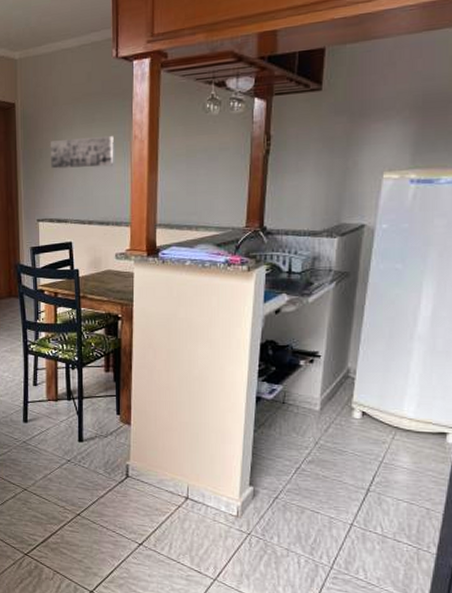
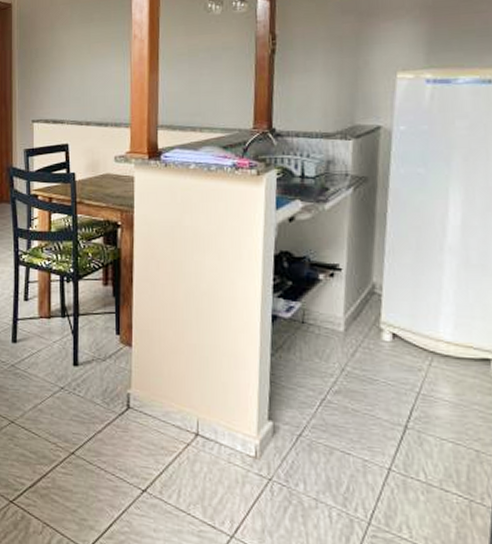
wall art: present [51,136,114,169] -> none [47,35,113,69]

